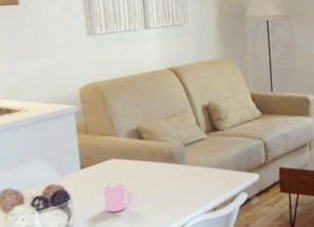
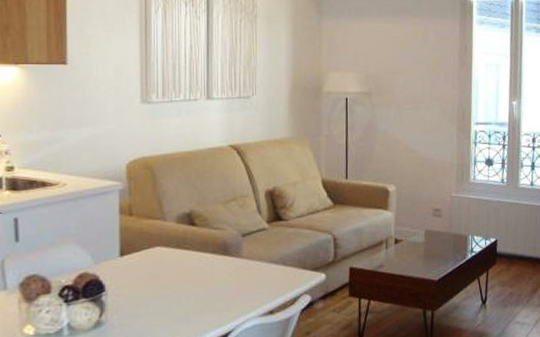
cup: present [102,180,133,212] -> none [143,272,177,309]

